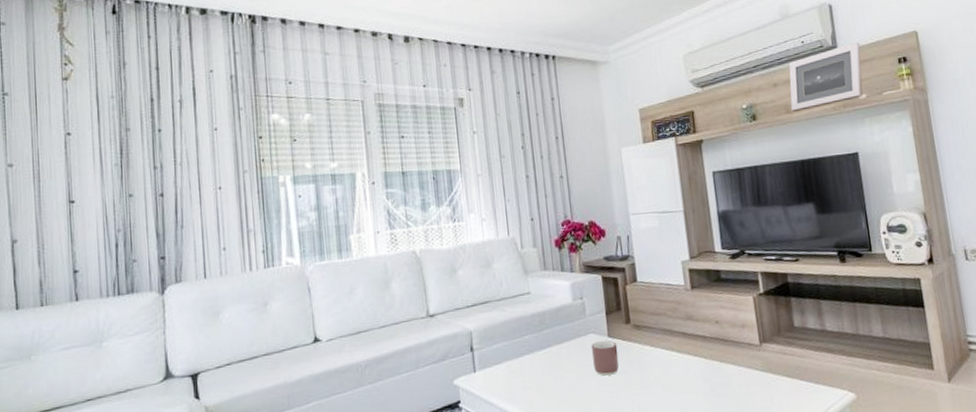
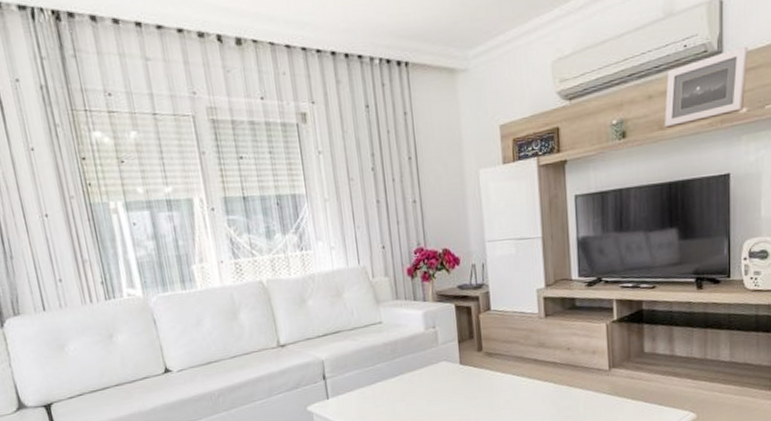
mug: present [590,340,619,376] -> none [442,368,470,401]

